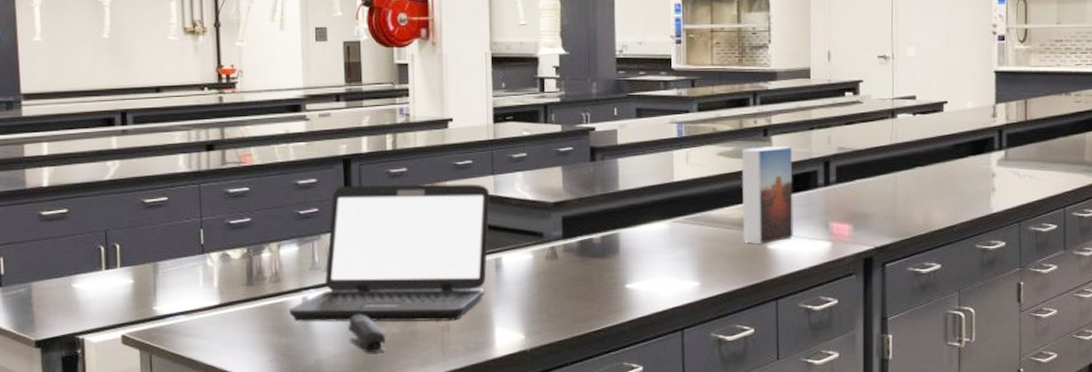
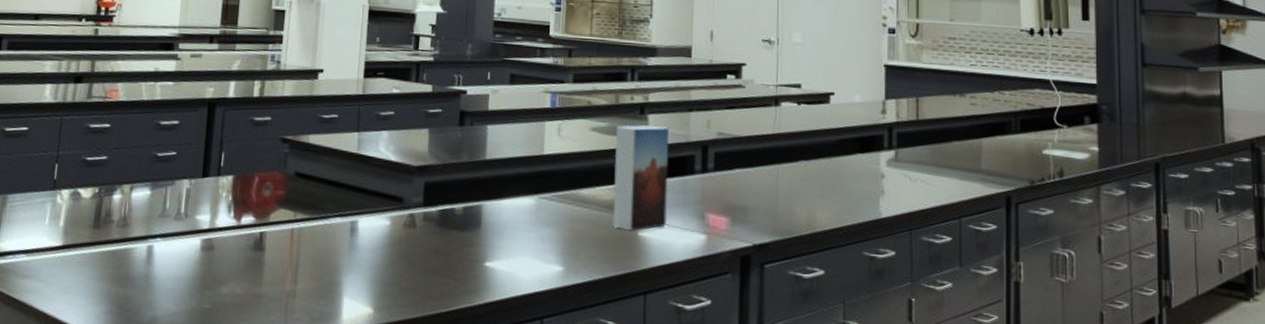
laptop: present [289,184,490,322] -> none [132,130,353,286]
stapler: present [348,314,387,352] -> none [189,269,227,314]

